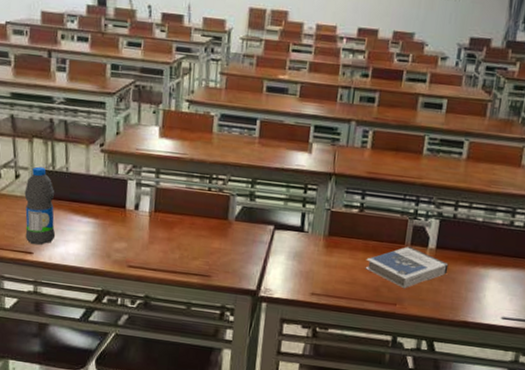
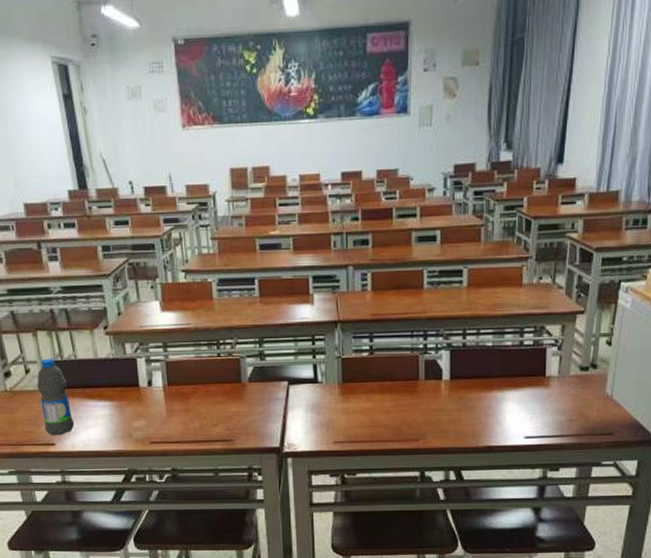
hardback book: present [365,246,449,289] -> none [383,381,465,424]

